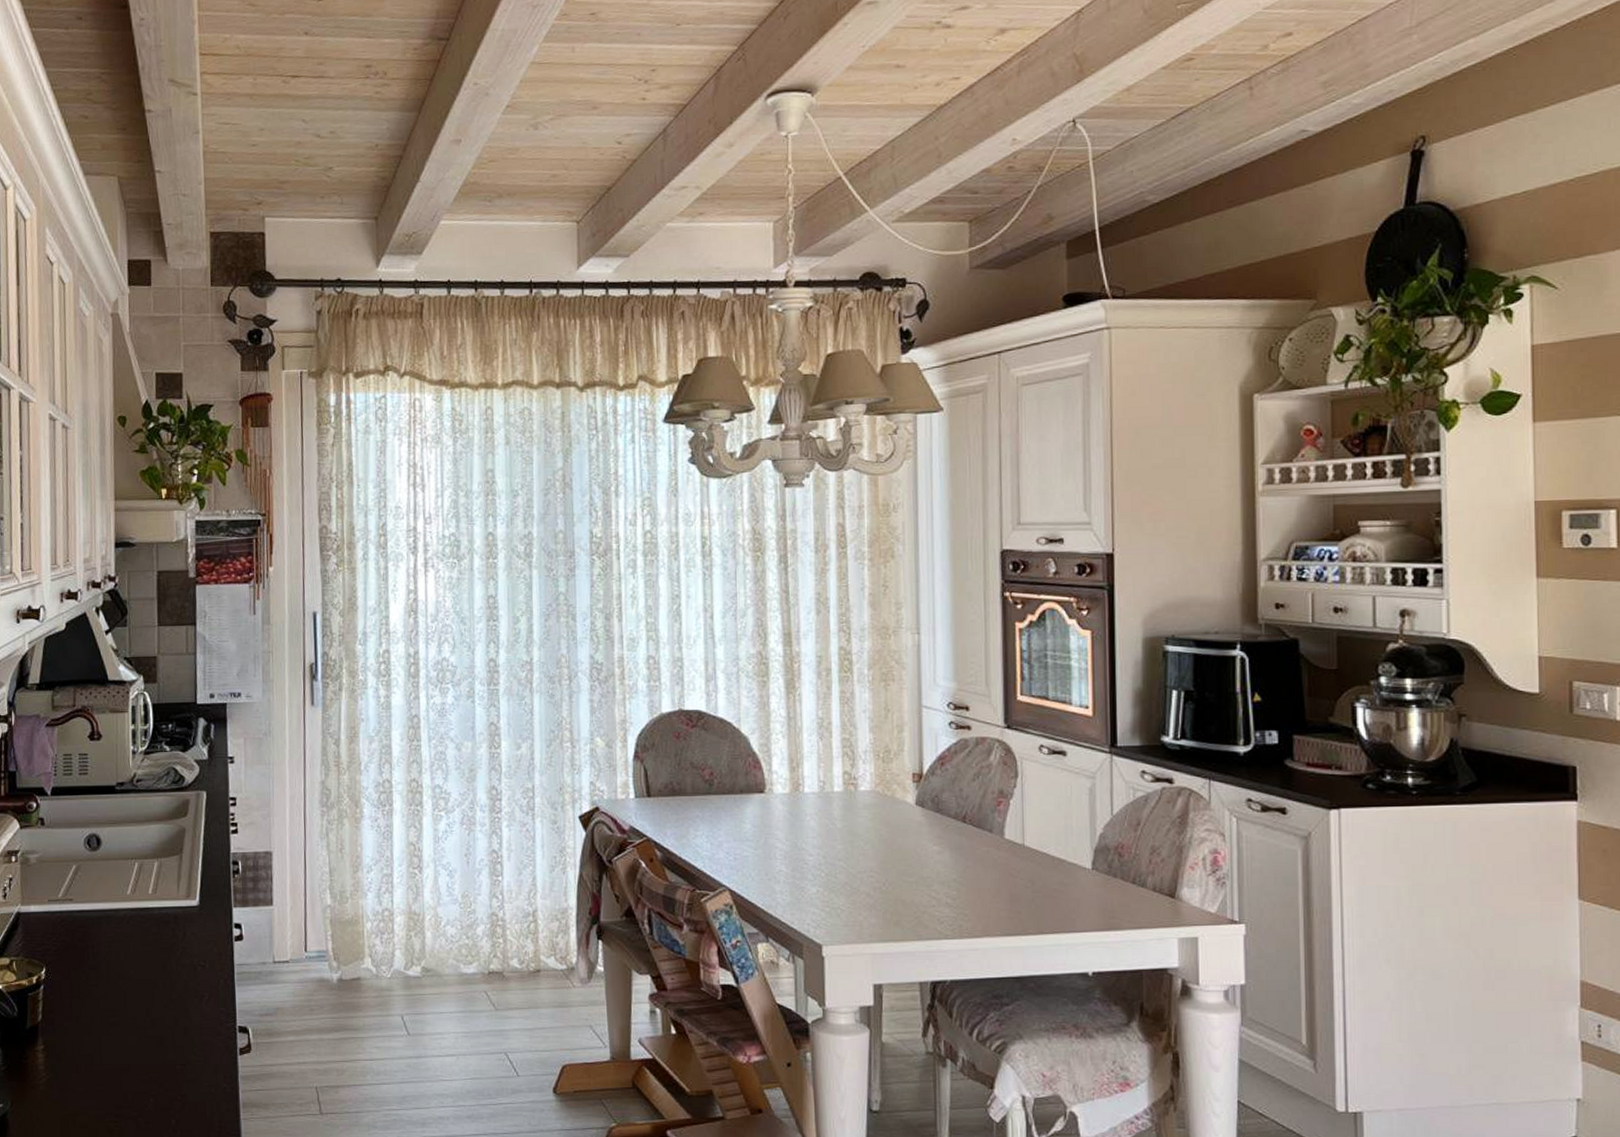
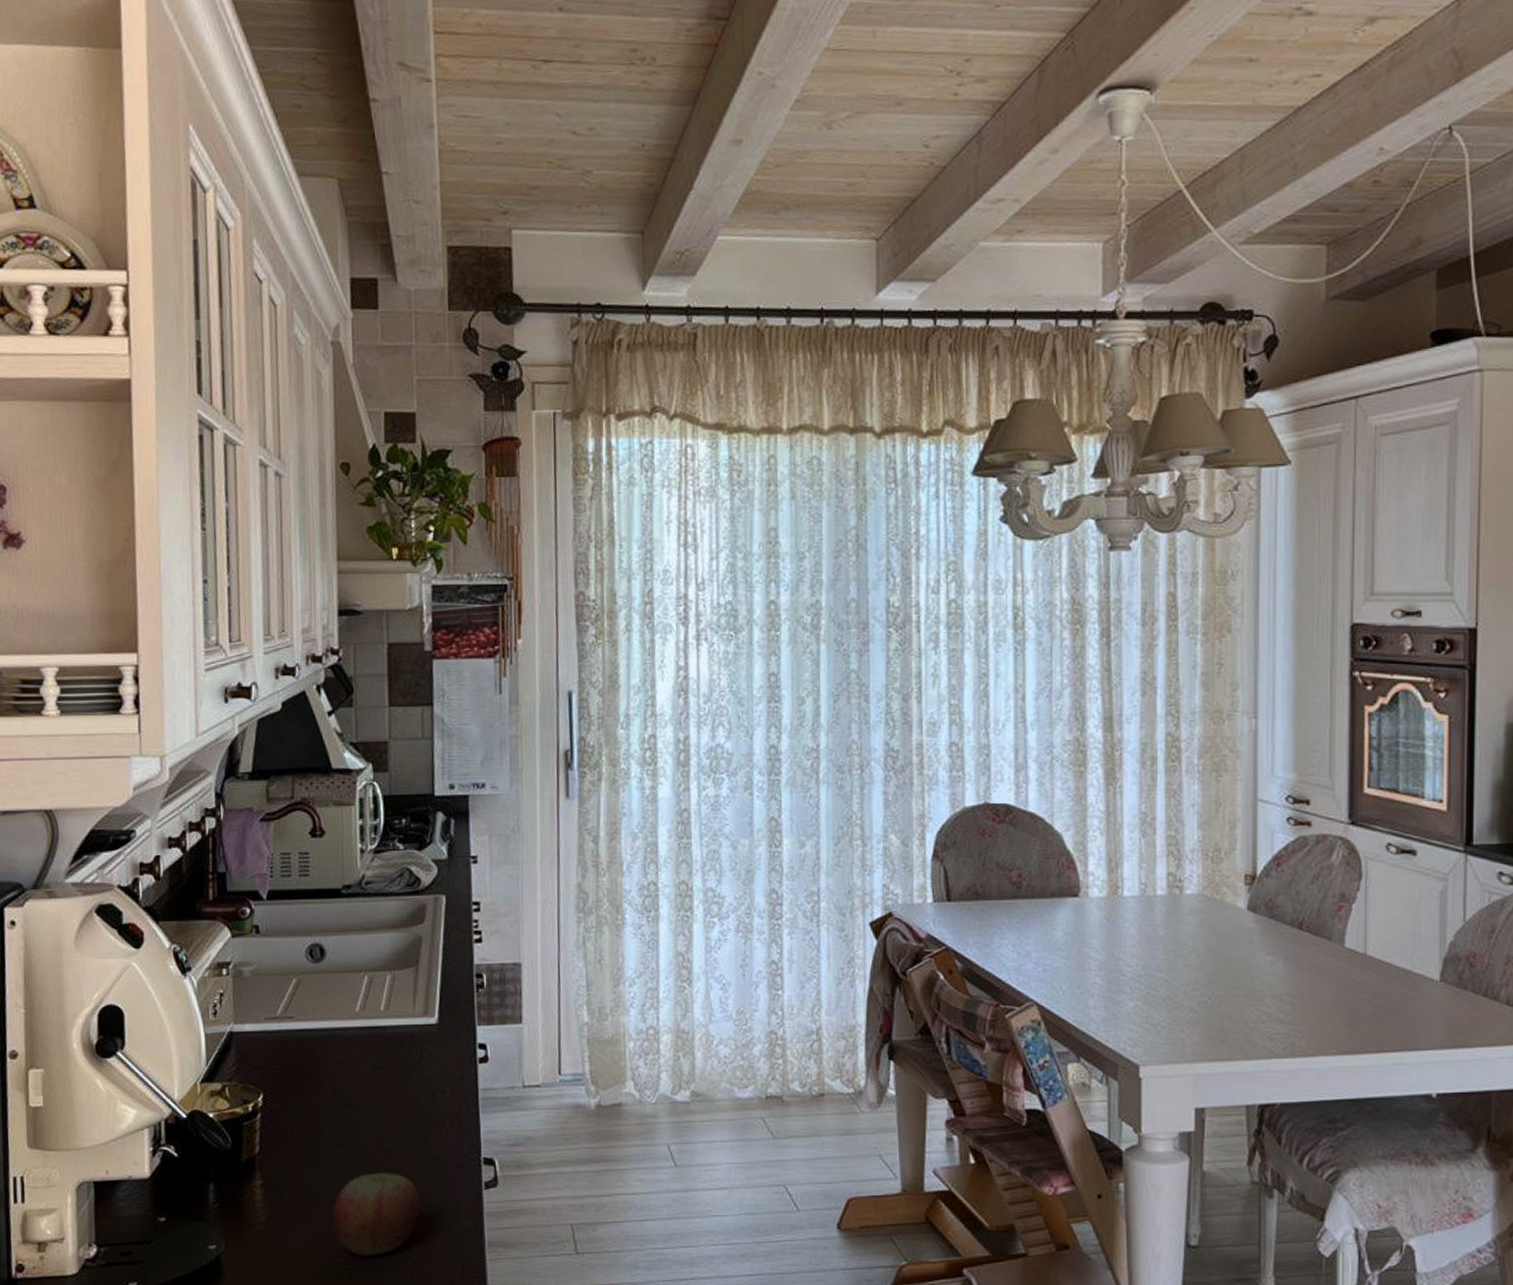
apple: none [104,1039,183,1115] -> present [332,1173,420,1256]

